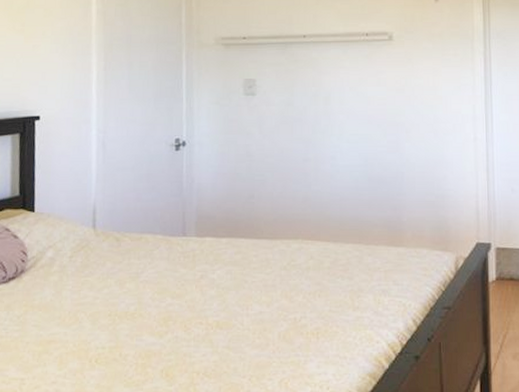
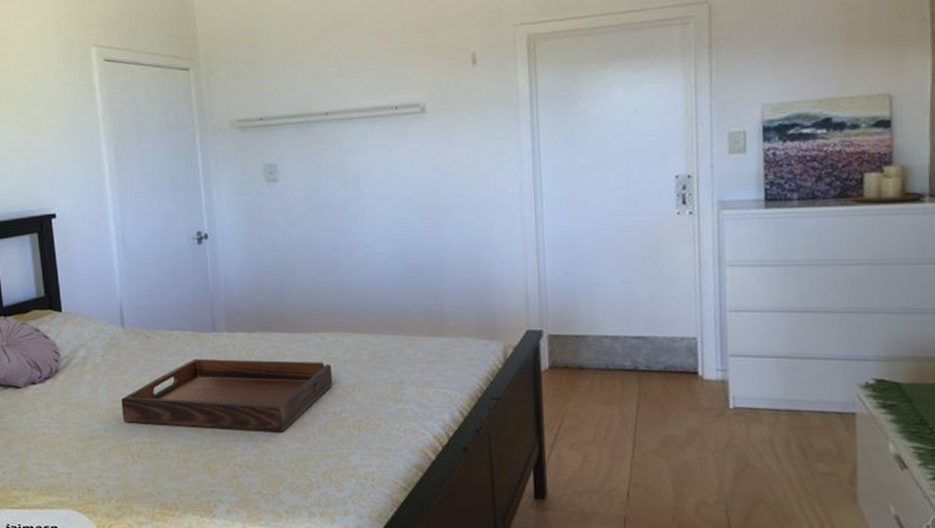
serving tray: none [84,262,295,338] -> present [121,358,333,432]

